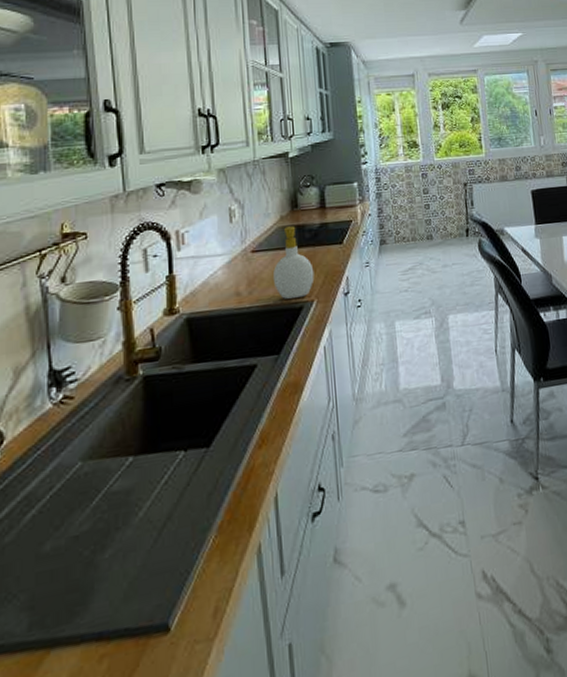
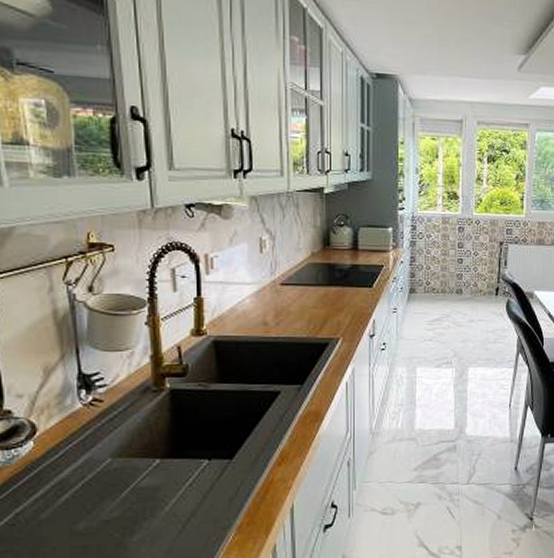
soap bottle: present [272,226,315,299] -> none [300,264,342,334]

